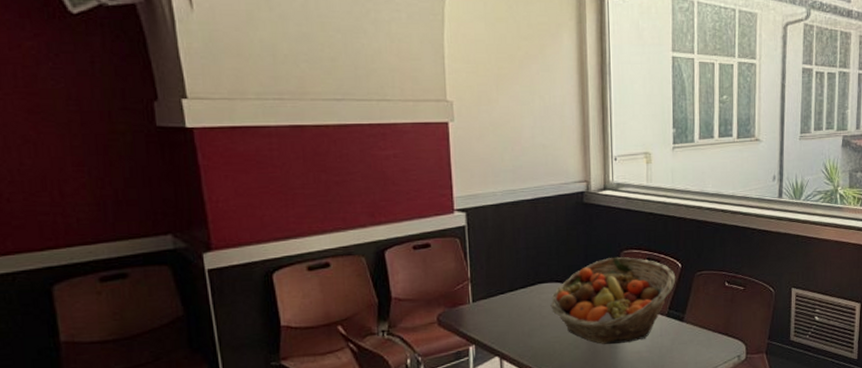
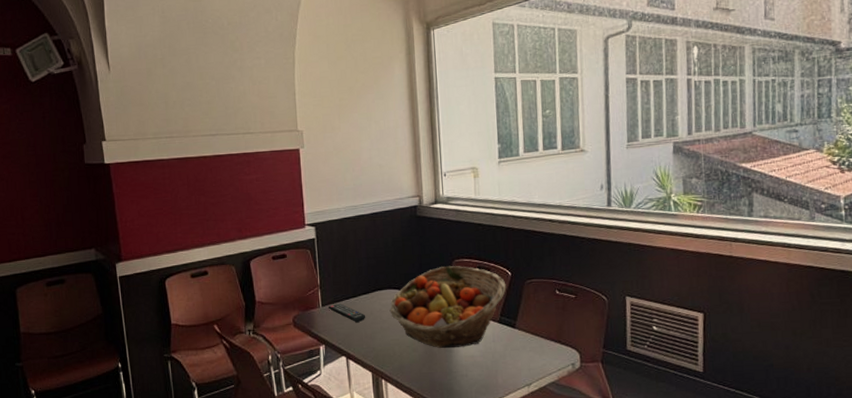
remote control: none [479,299,524,320] -> present [328,303,366,323]

